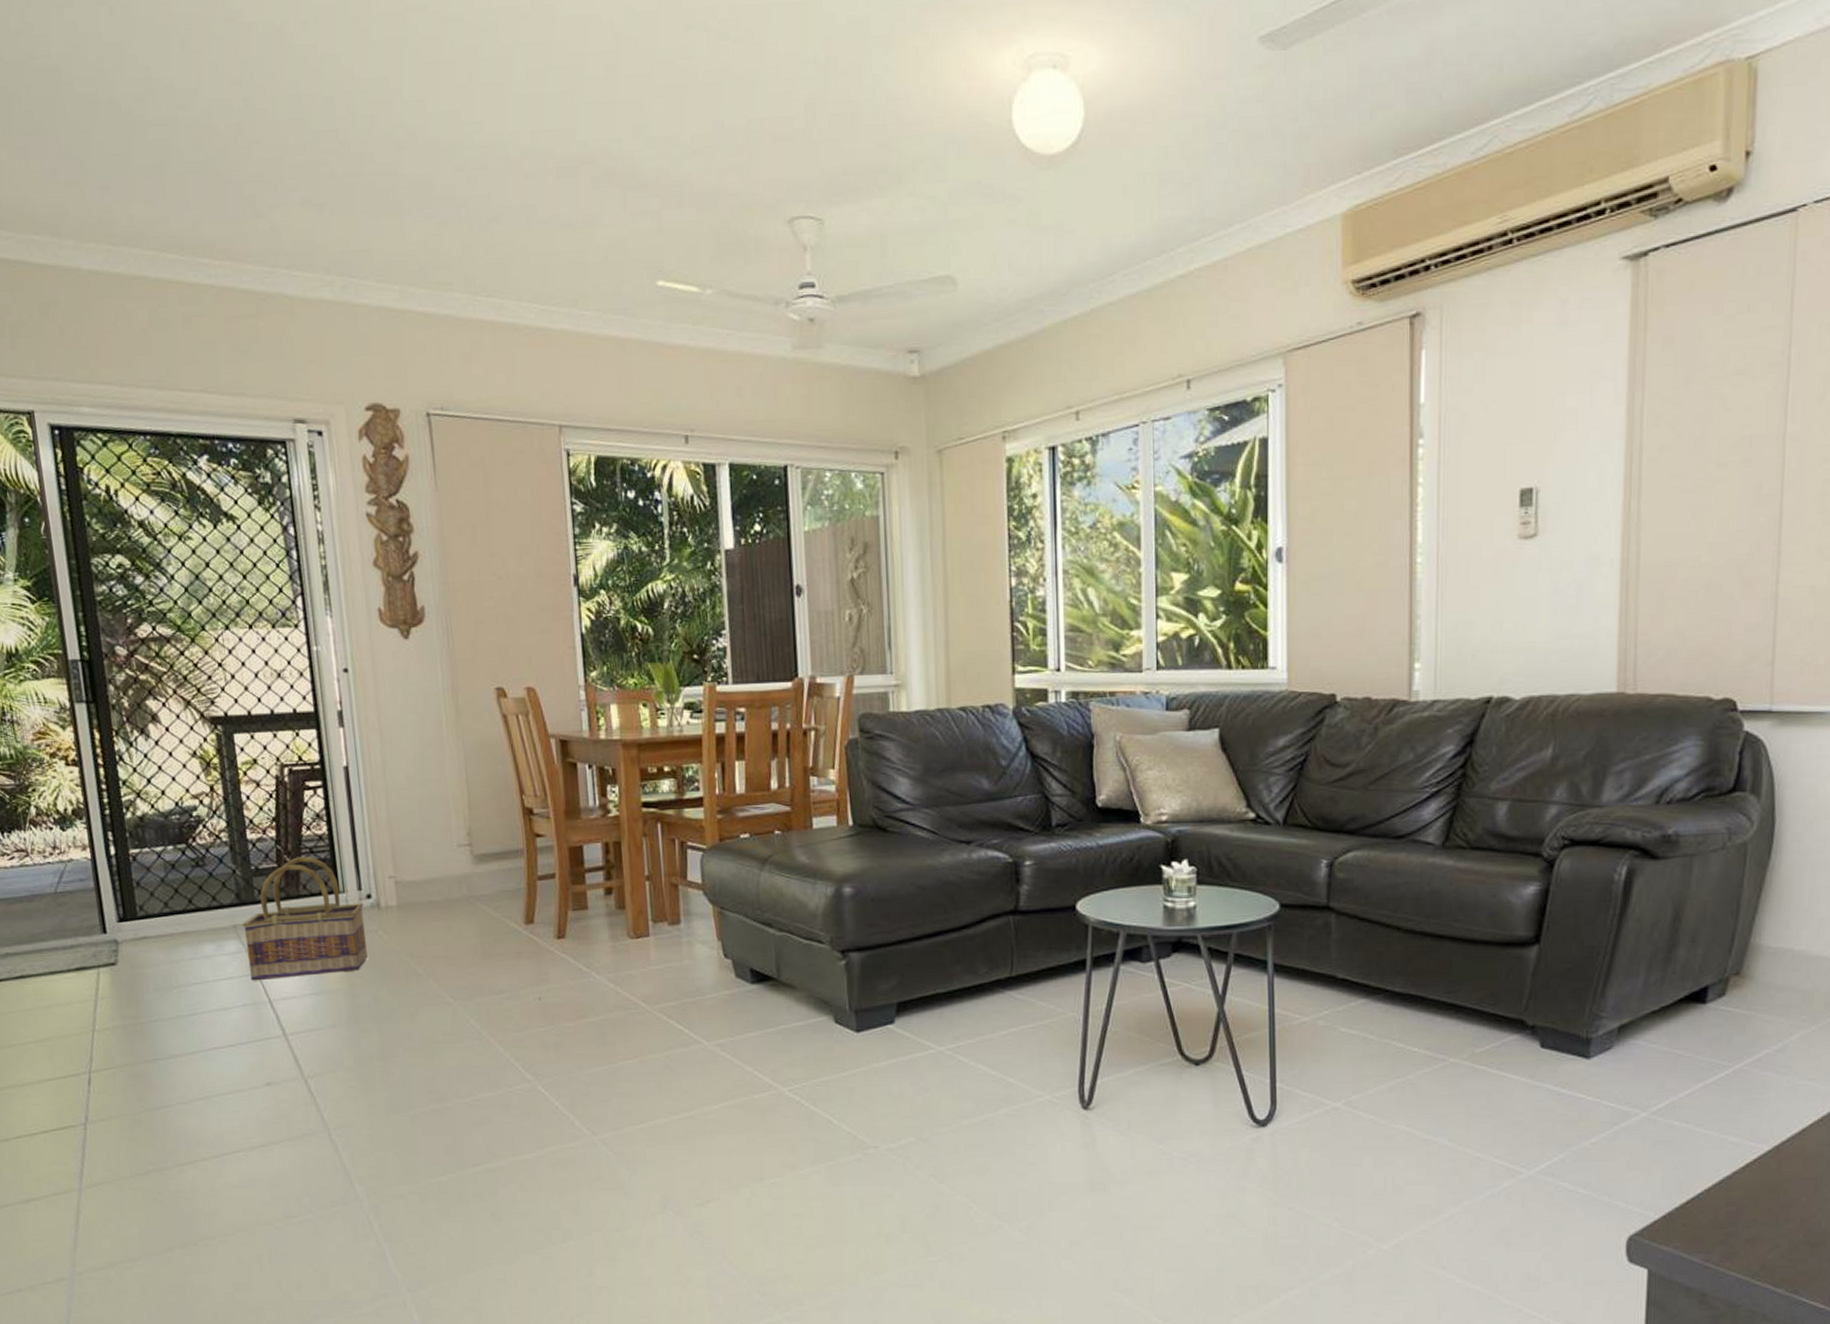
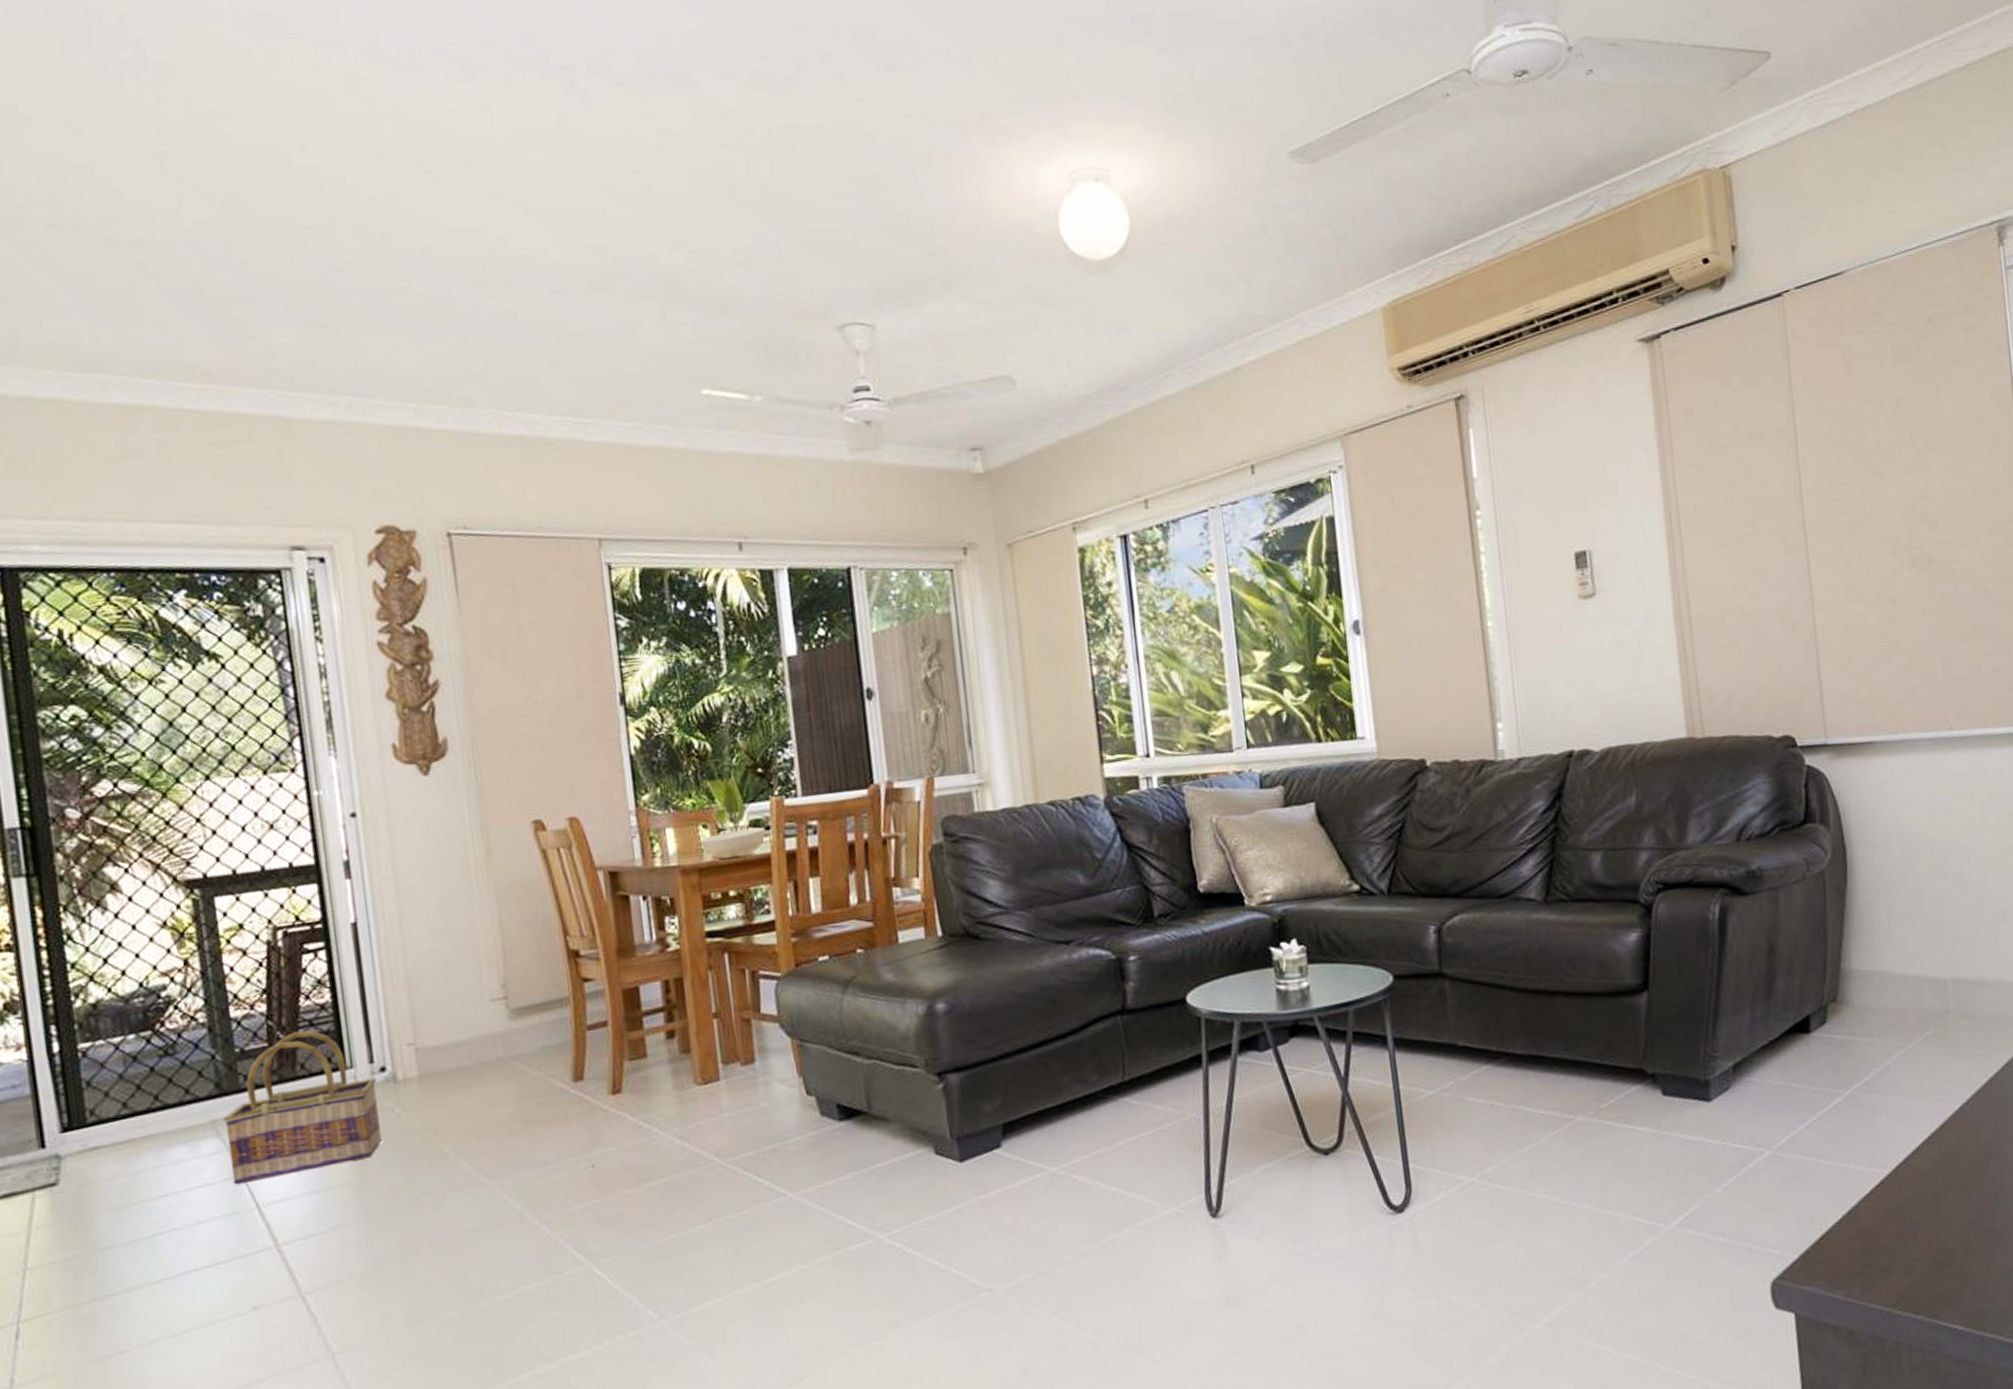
bowl: none [639,710,698,739] -> present [699,827,766,861]

